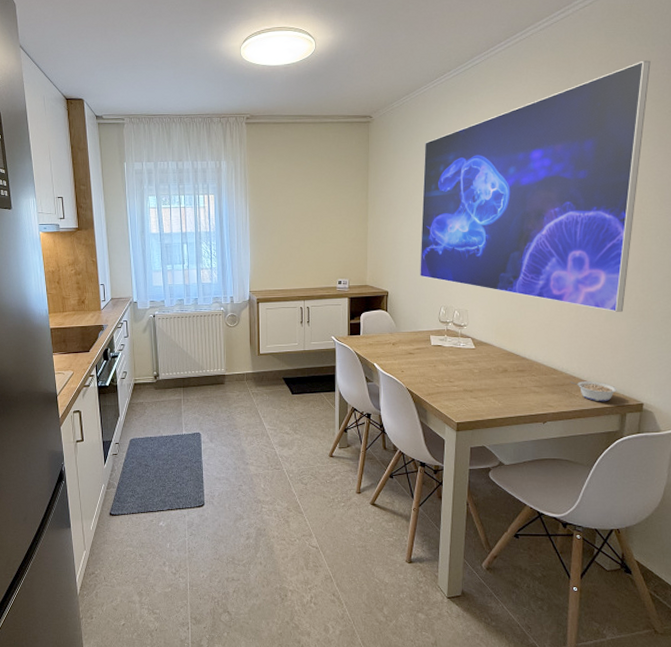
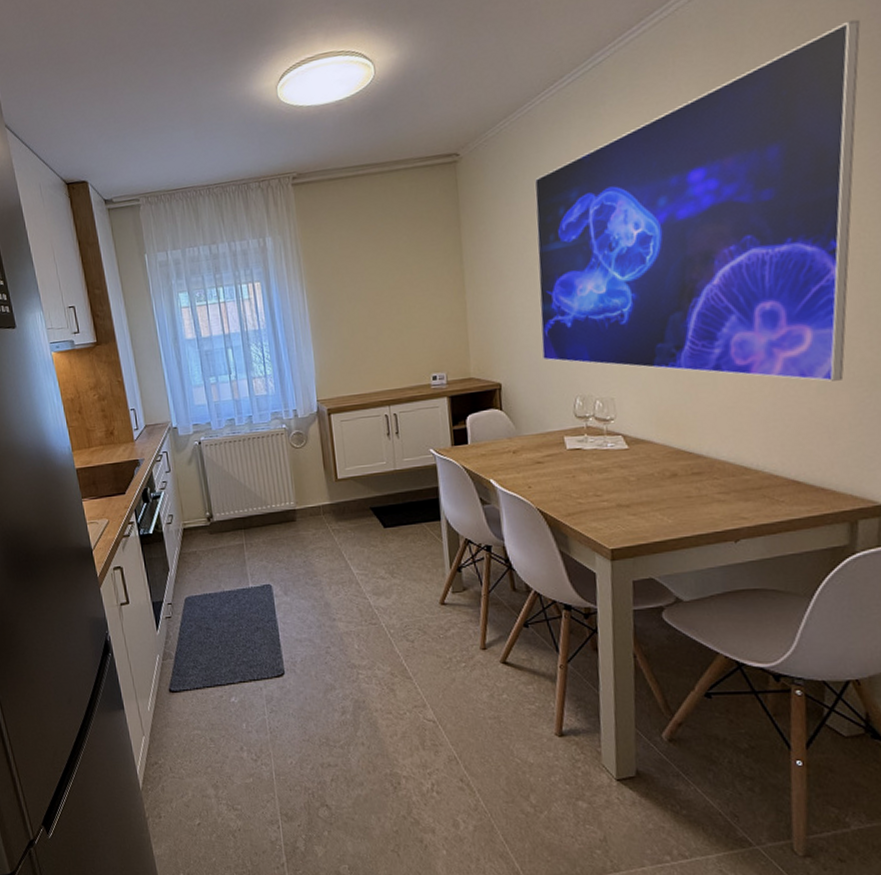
legume: present [570,381,618,402] -> none [770,479,843,508]

